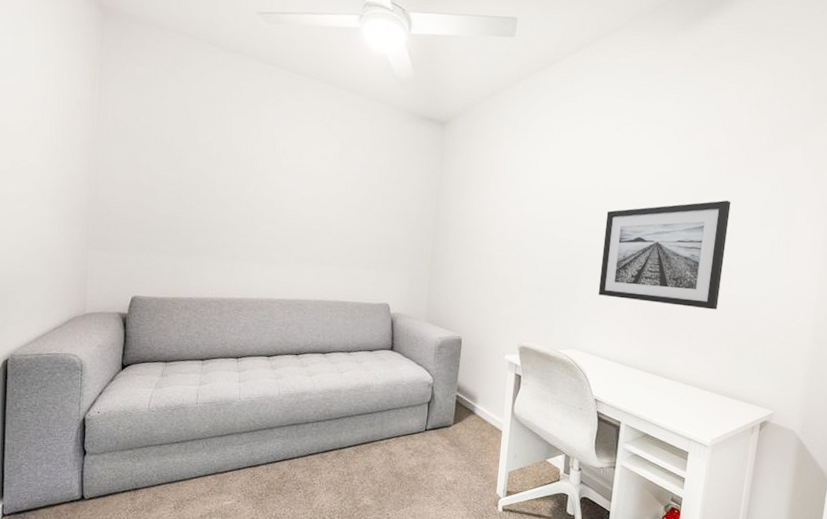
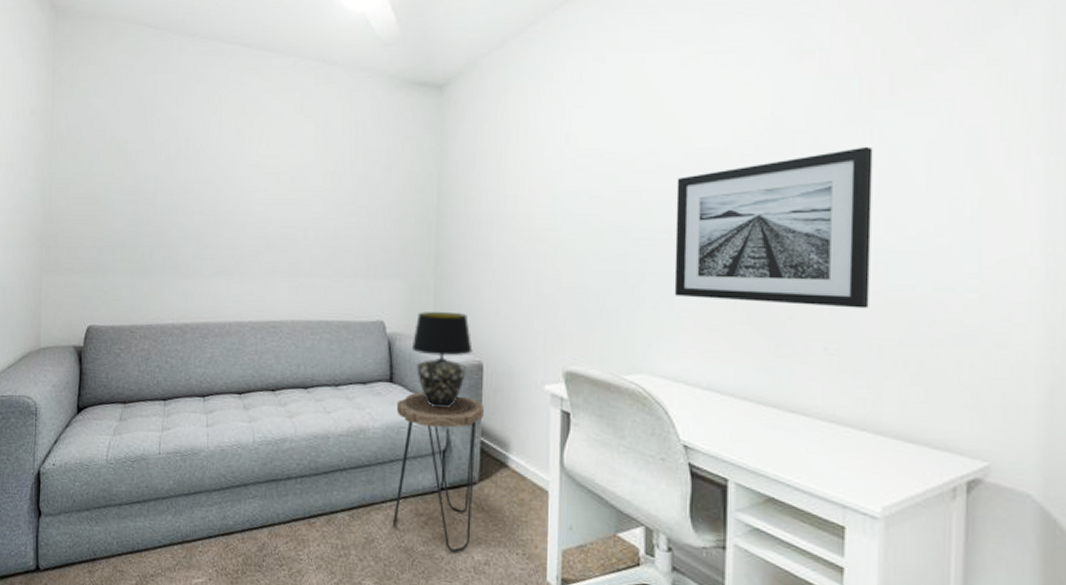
side table: none [388,358,460,476] -> present [393,392,484,553]
table lamp: none [409,298,455,371] -> present [411,311,473,408]

